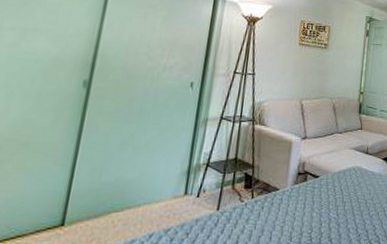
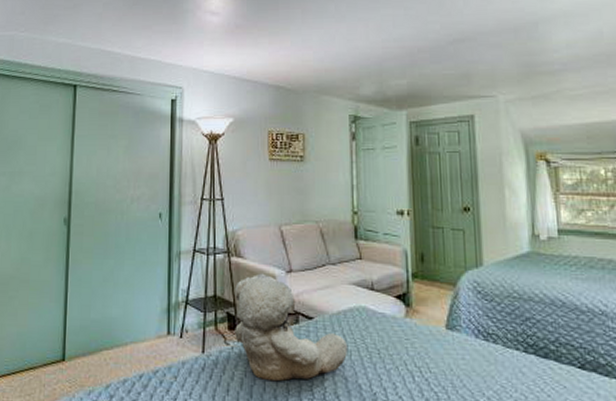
teddy bear: none [250,139,344,231] -> present [235,273,348,382]

